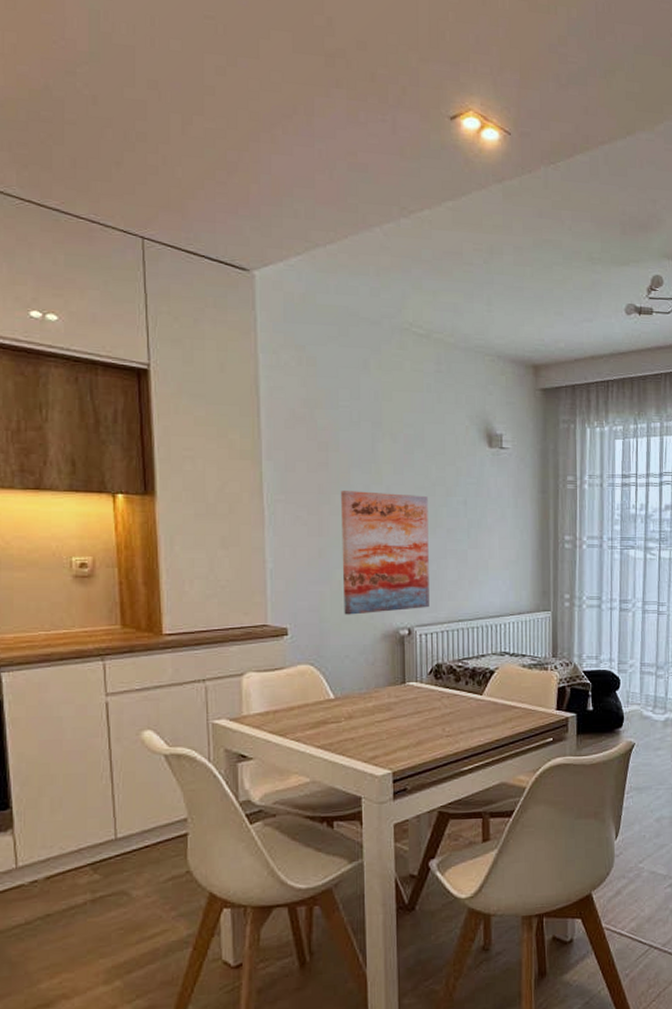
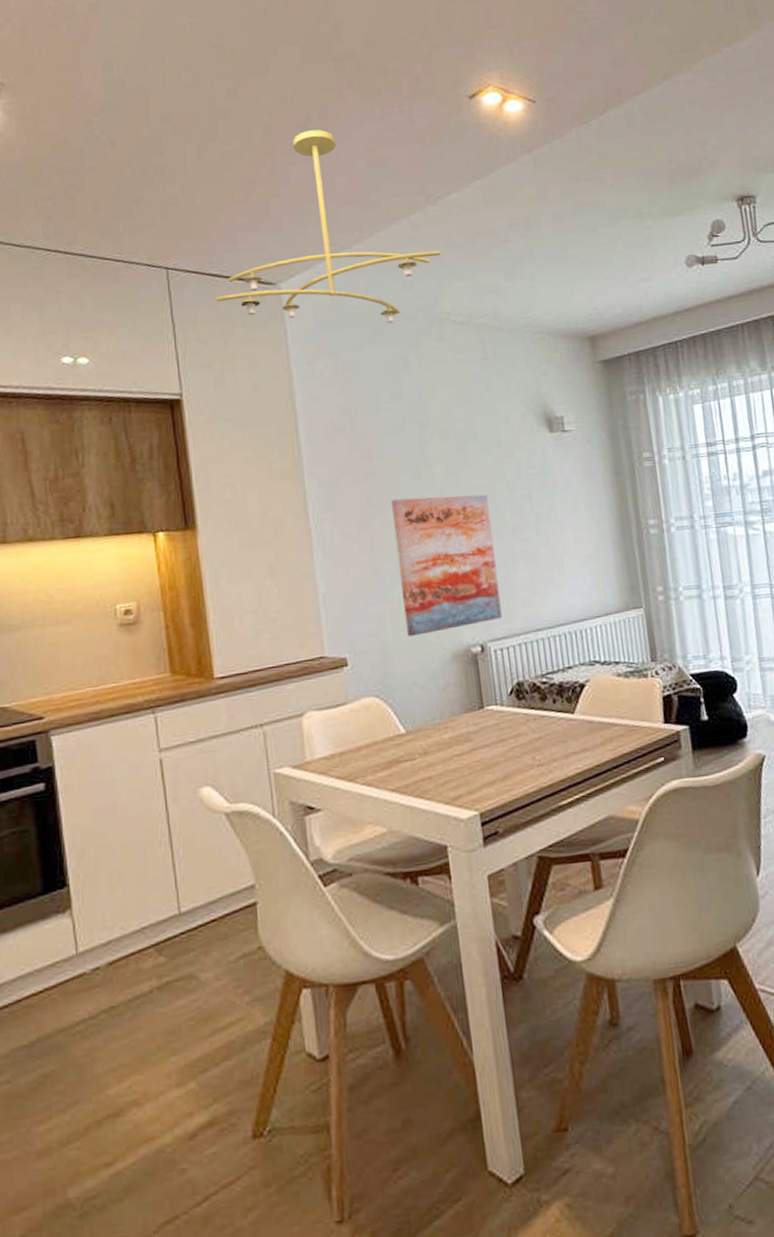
ceiling light fixture: none [189,122,409,326] -> present [215,130,441,324]

